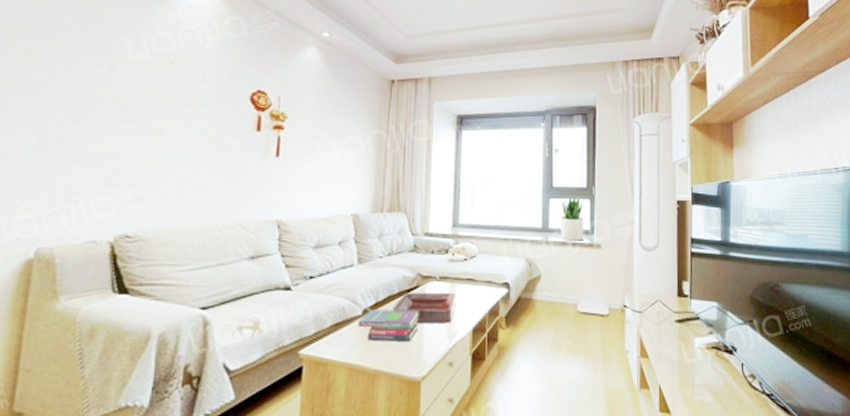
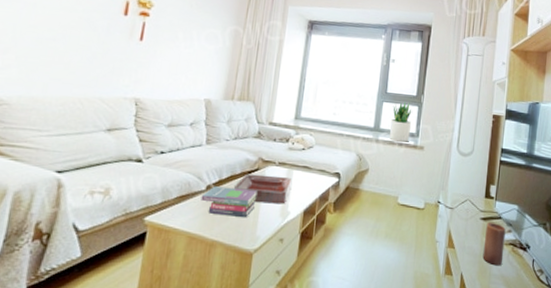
candle: none [682,323,707,374] -> present [482,222,506,266]

